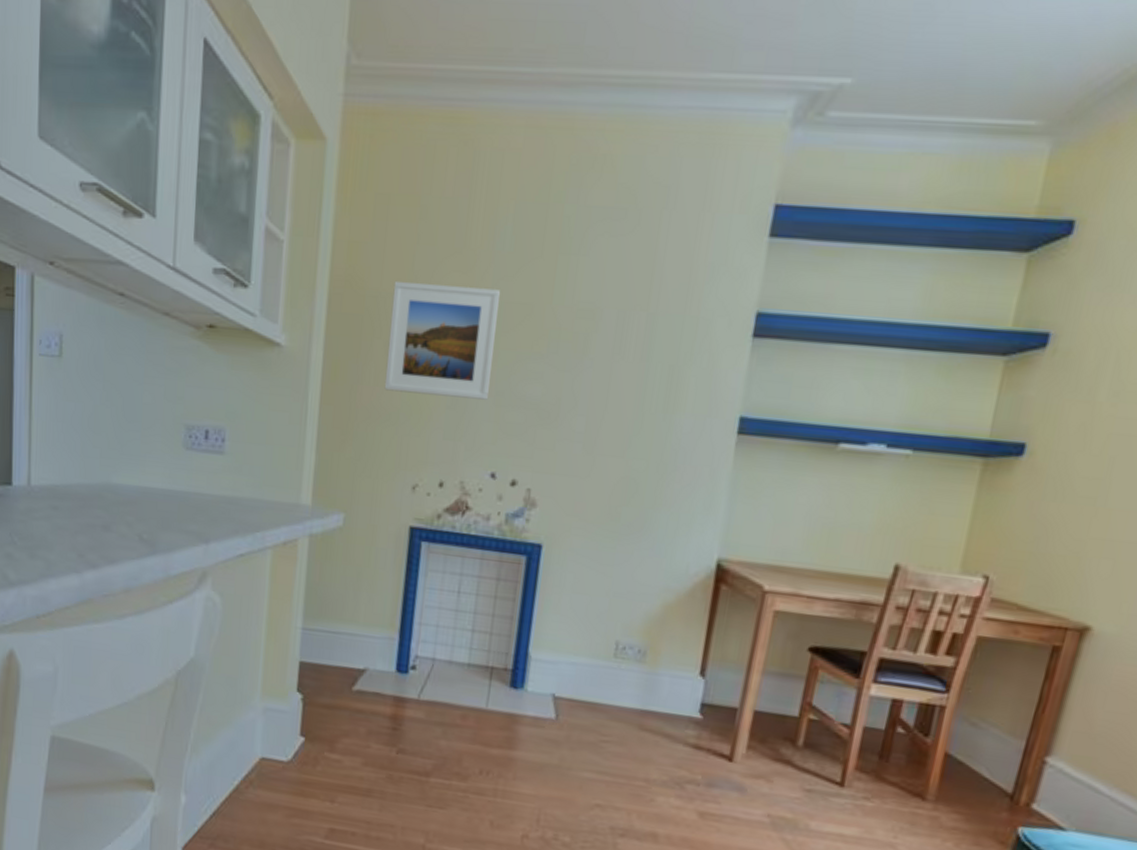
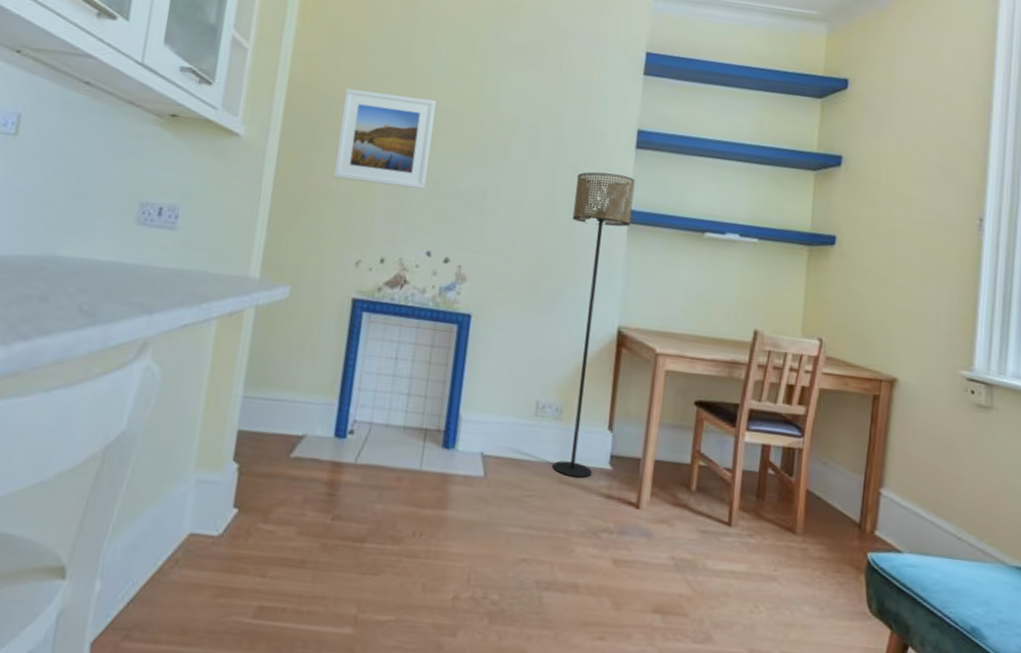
floor lamp: none [633,370,750,726] -> present [552,172,635,478]

